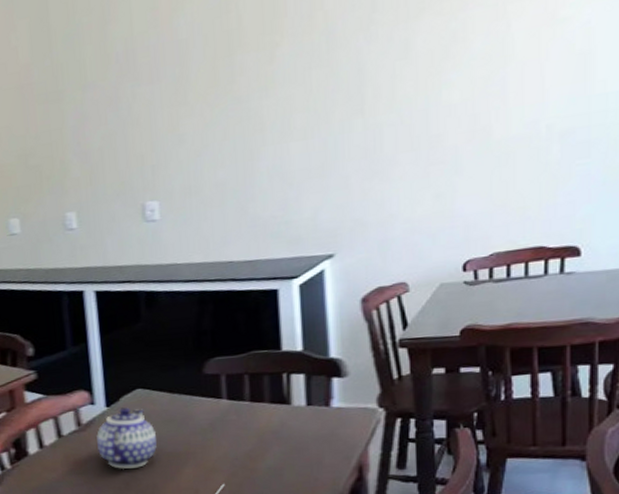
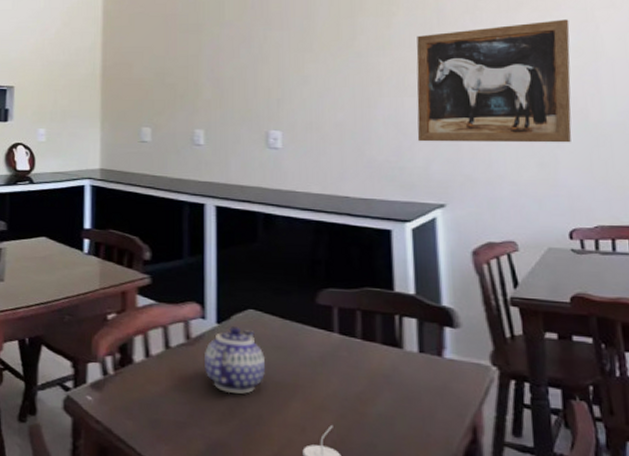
wall art: none [303,20,477,191] -> present [416,19,572,143]

